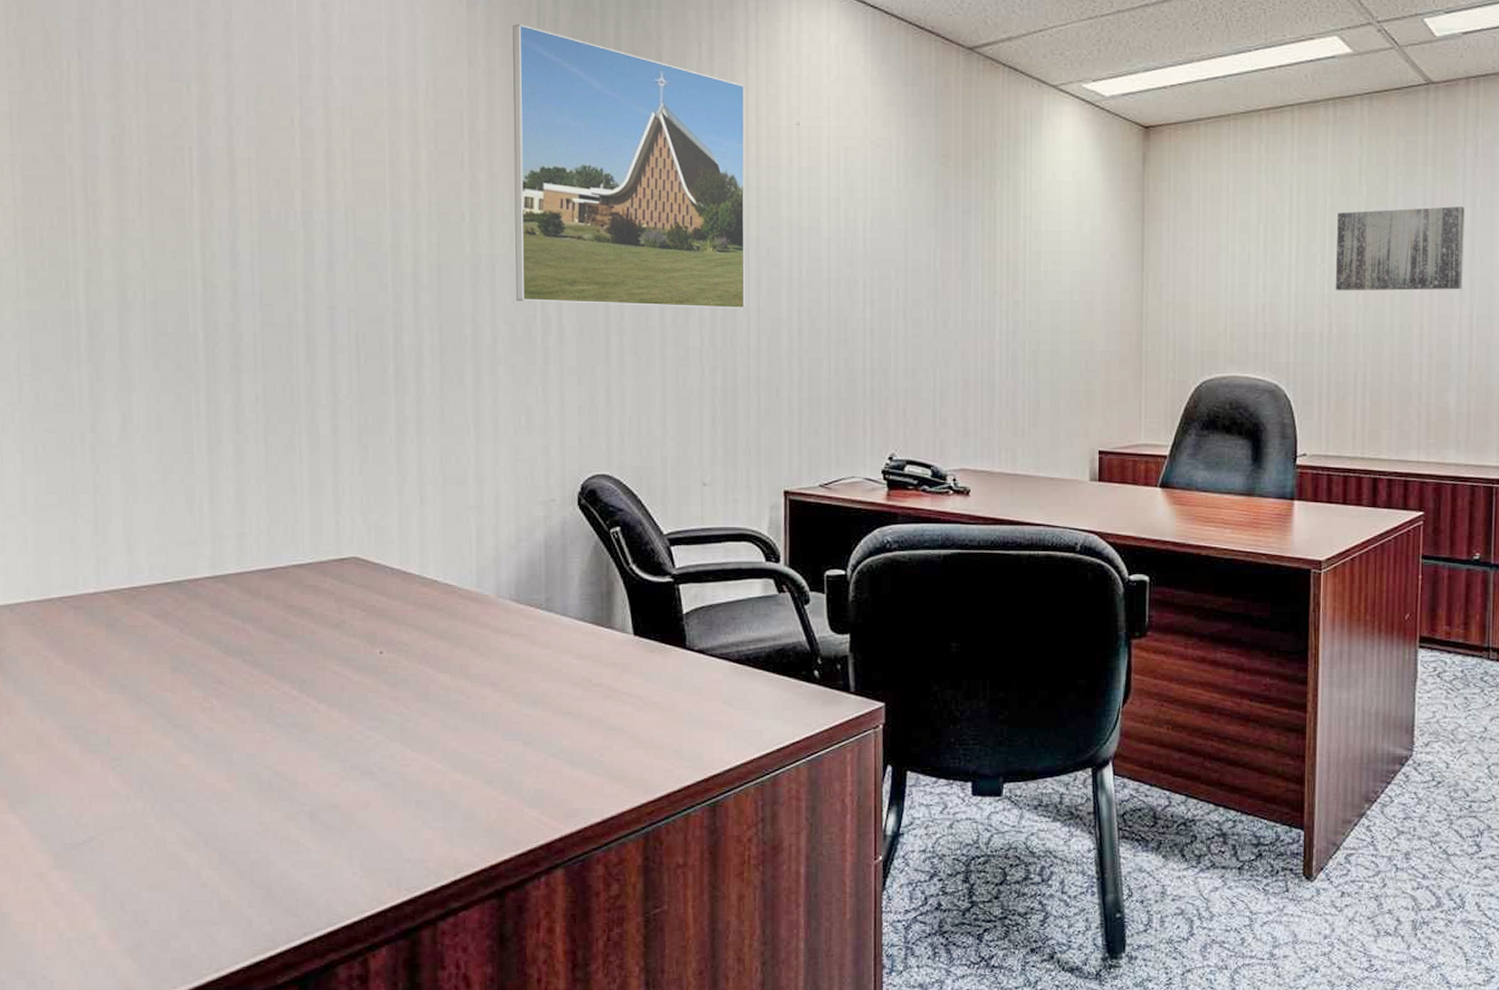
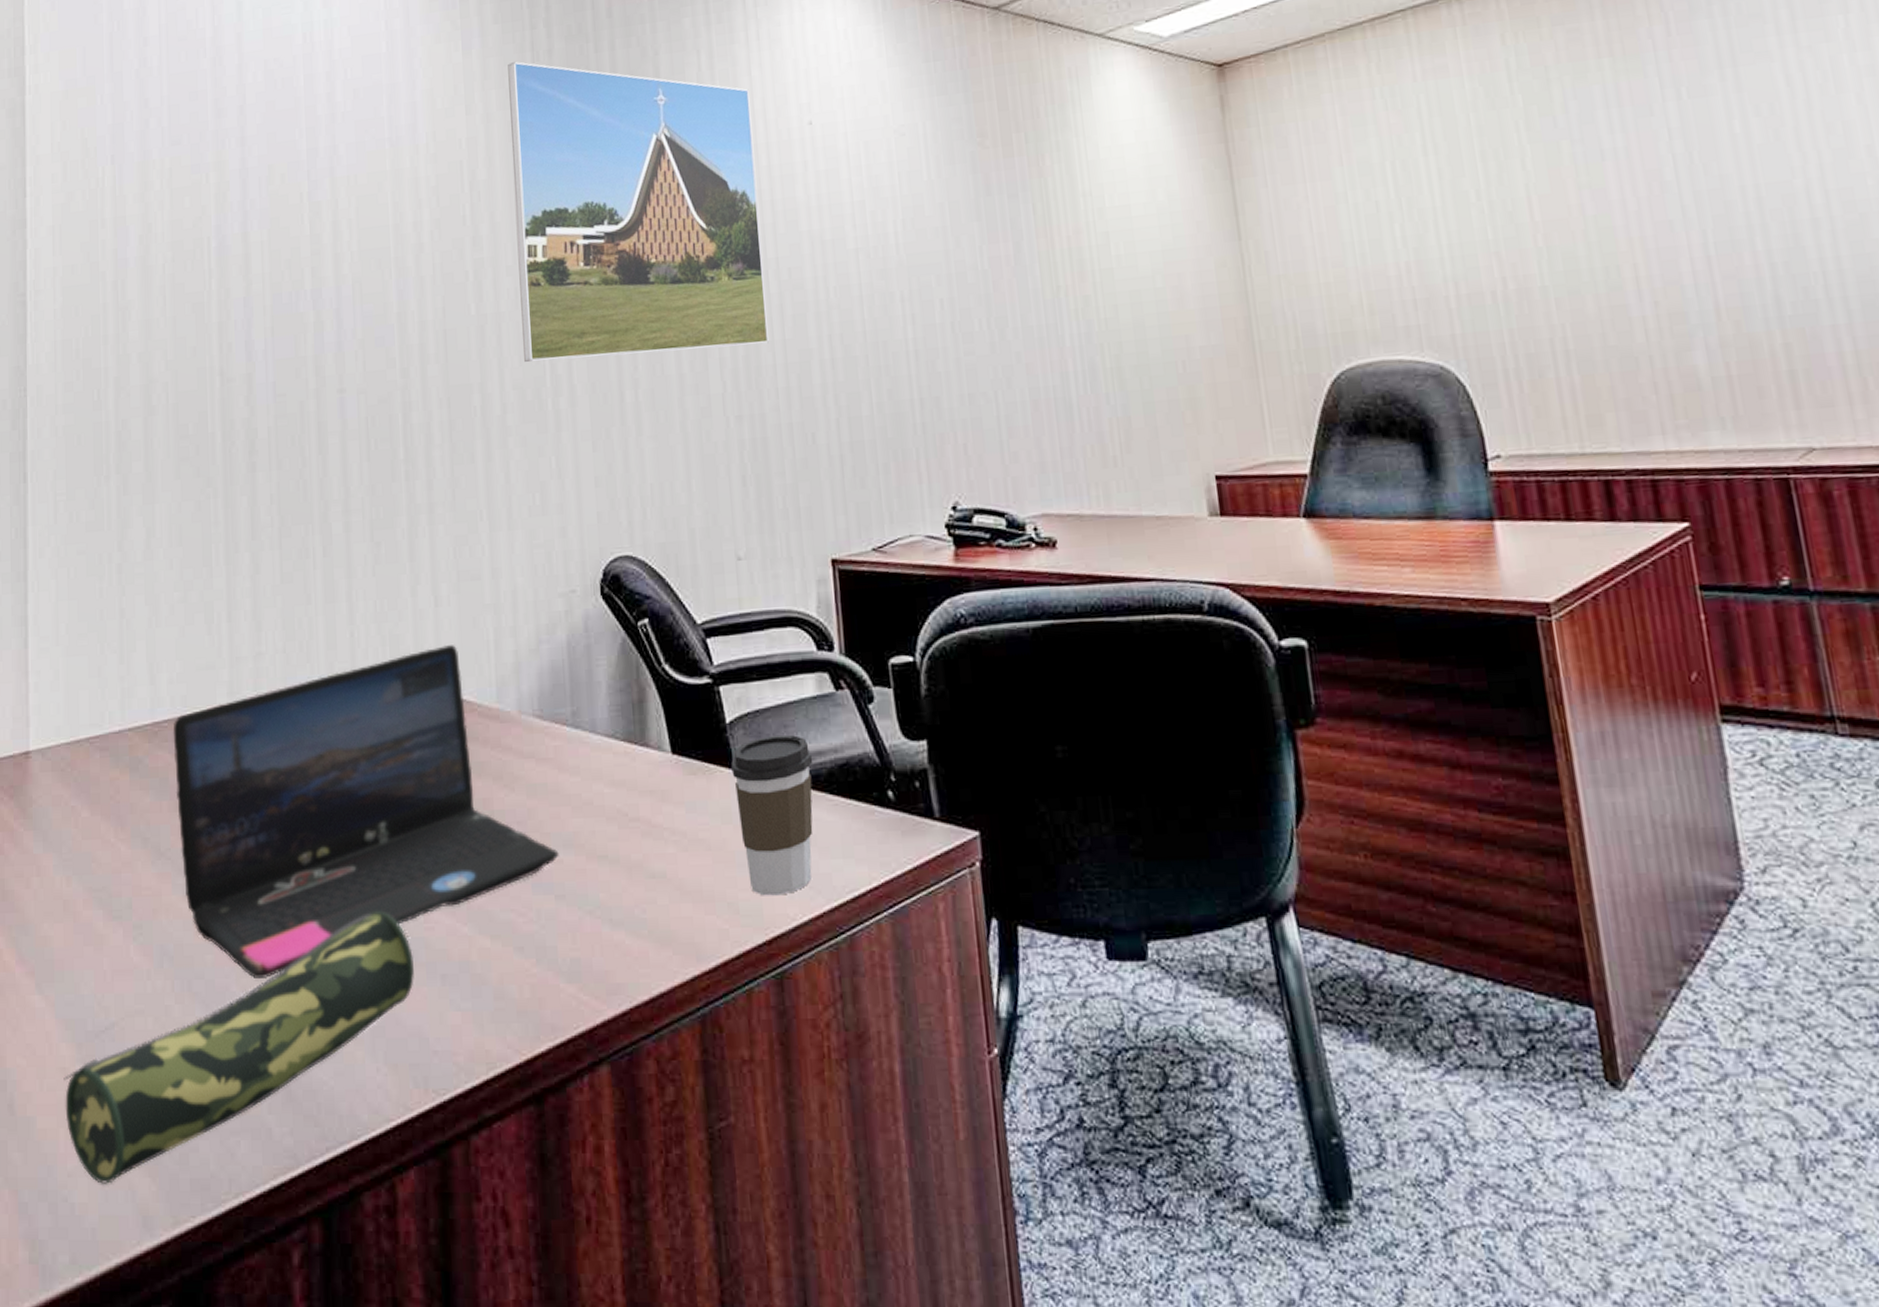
pencil case: none [40,751,390,965] -> present [63,911,414,1184]
laptop: none [152,538,528,802] -> present [173,645,559,978]
coffee cup: none [685,625,755,746] -> present [731,734,813,896]
wall art: present [1335,206,1465,291] -> none [1488,102,1685,234]

